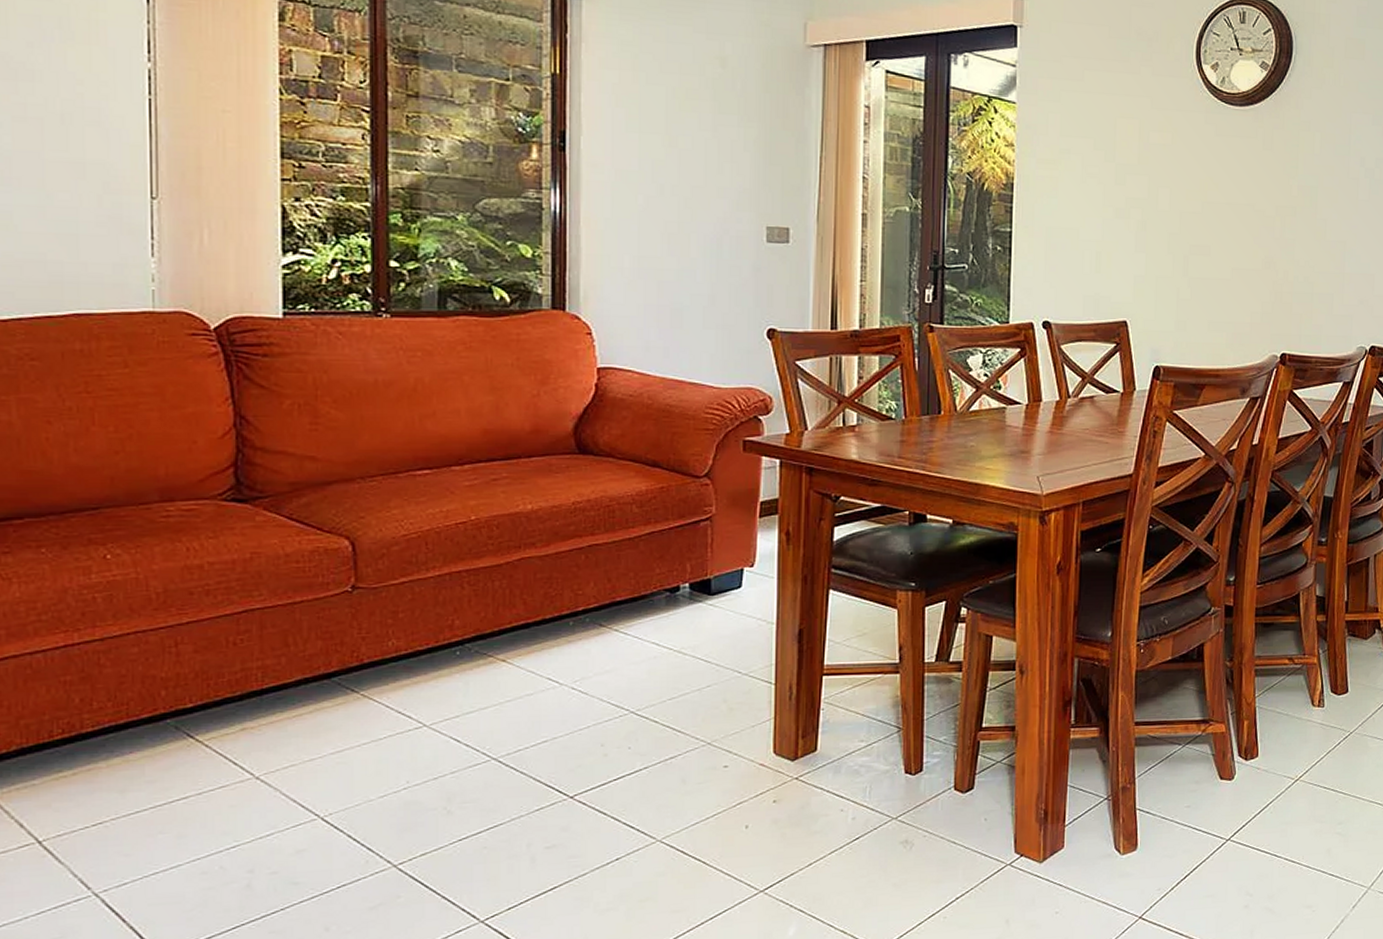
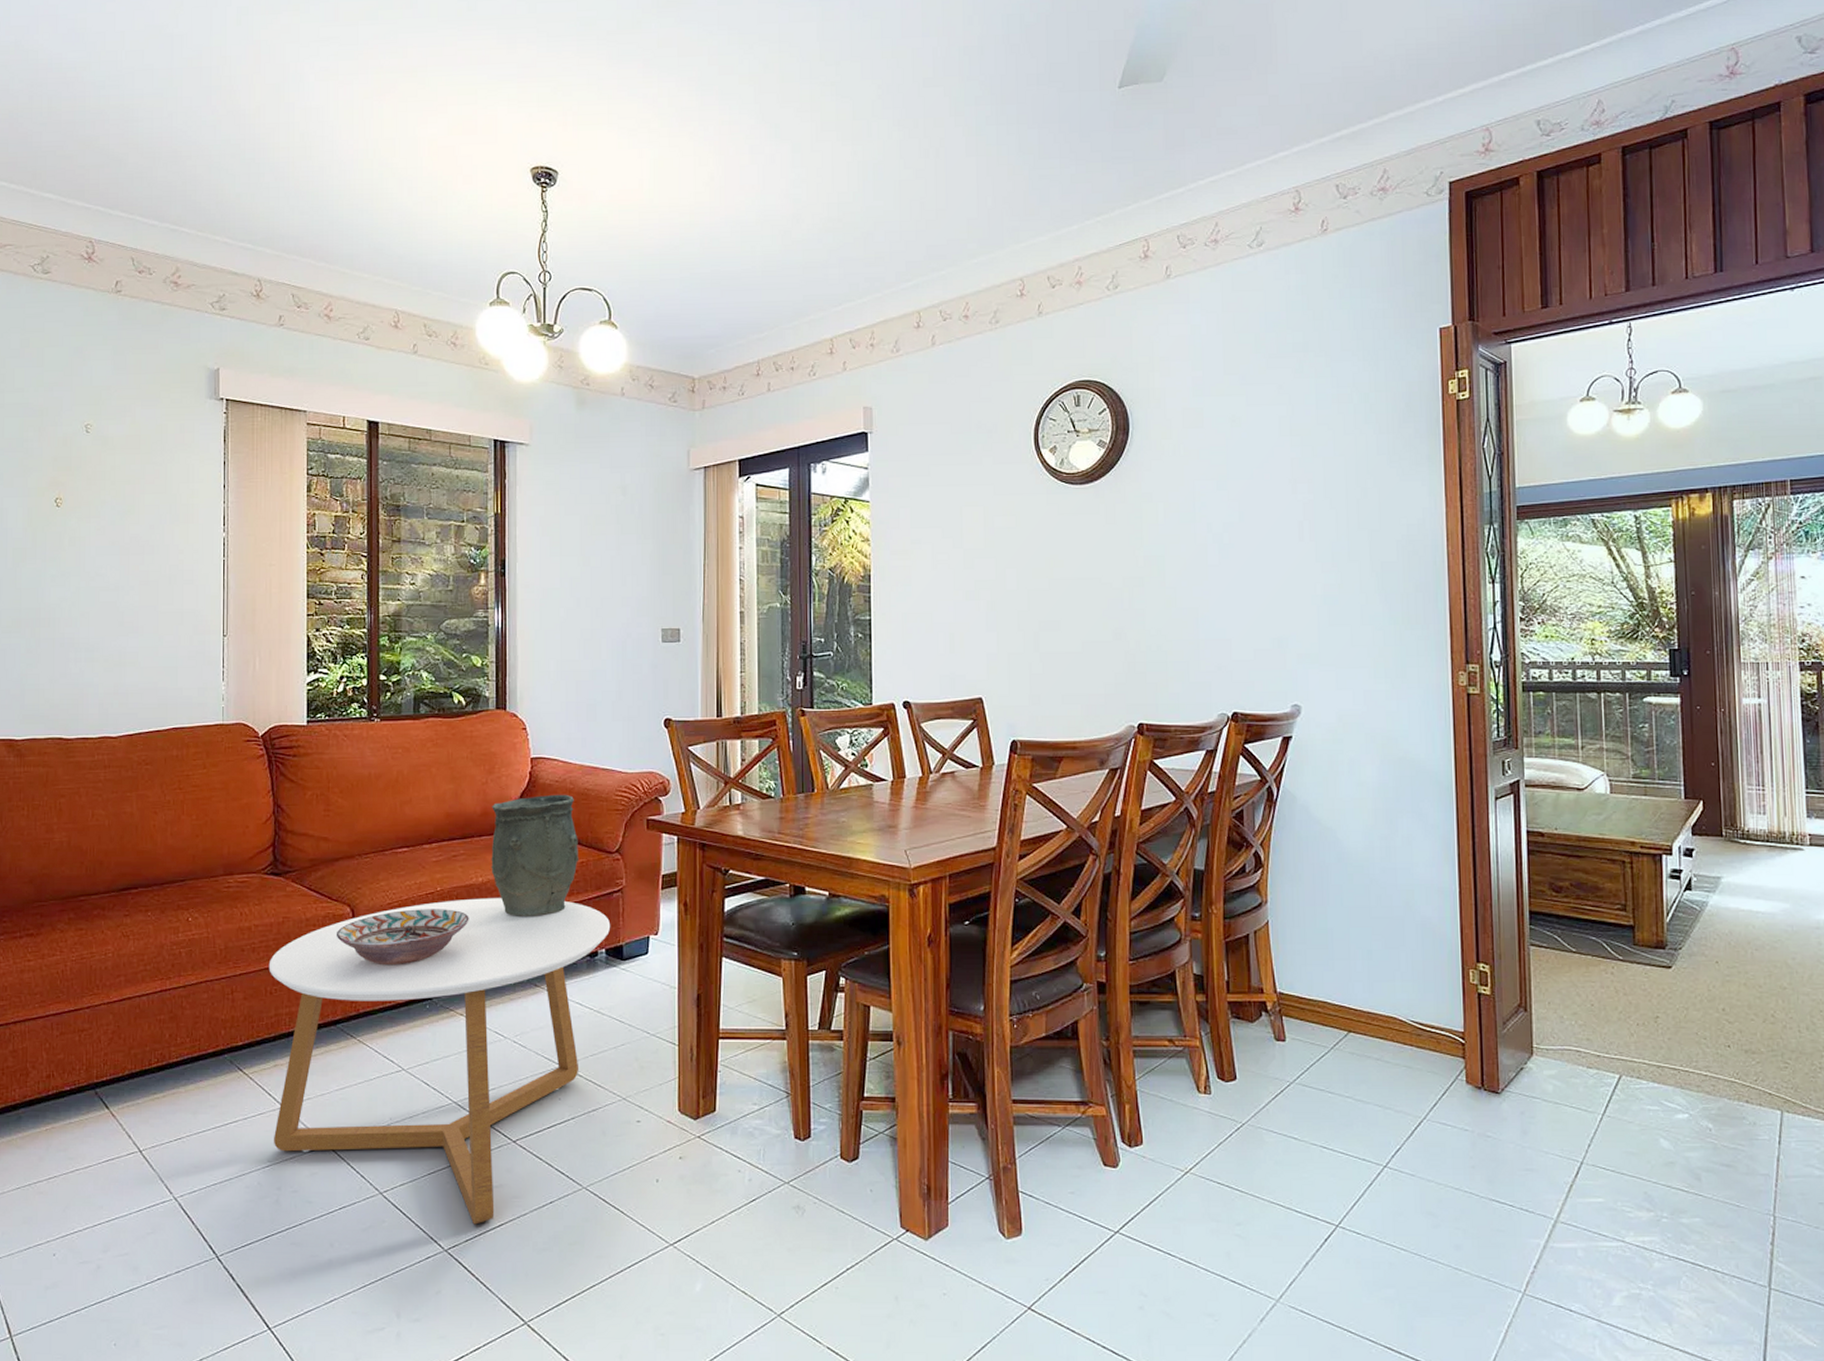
coffee table: none [230,528,697,891] -> present [268,898,611,1225]
decorative bowl: none [328,541,514,608] -> present [336,909,469,966]
vase: none [543,410,659,549] -> present [491,794,579,916]

